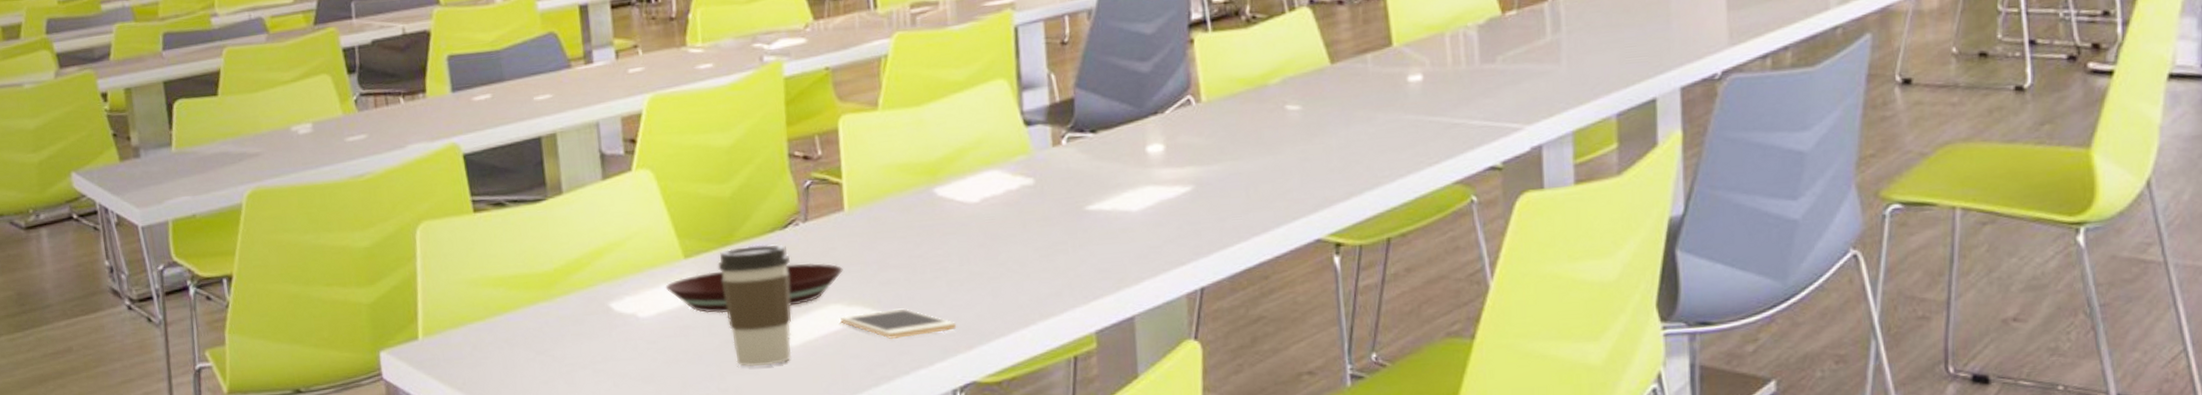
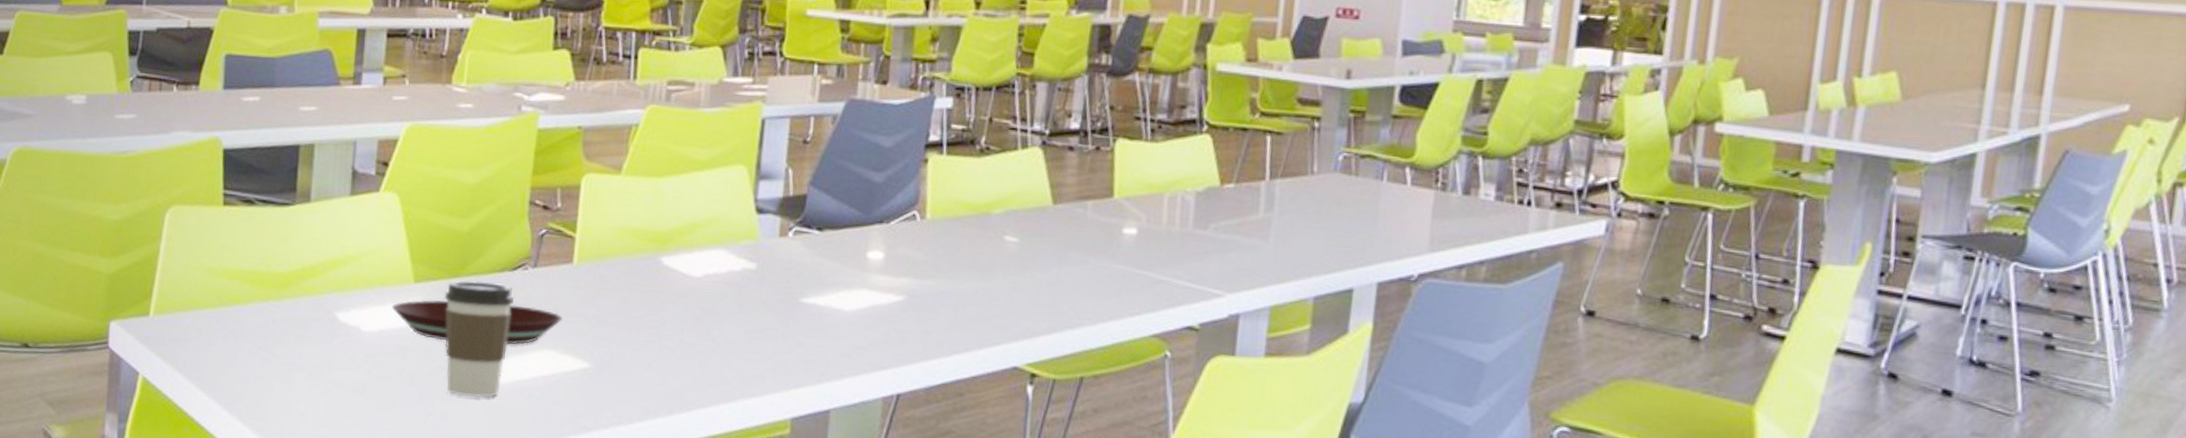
cell phone: present [840,308,957,340] -> none [552,363,661,394]

